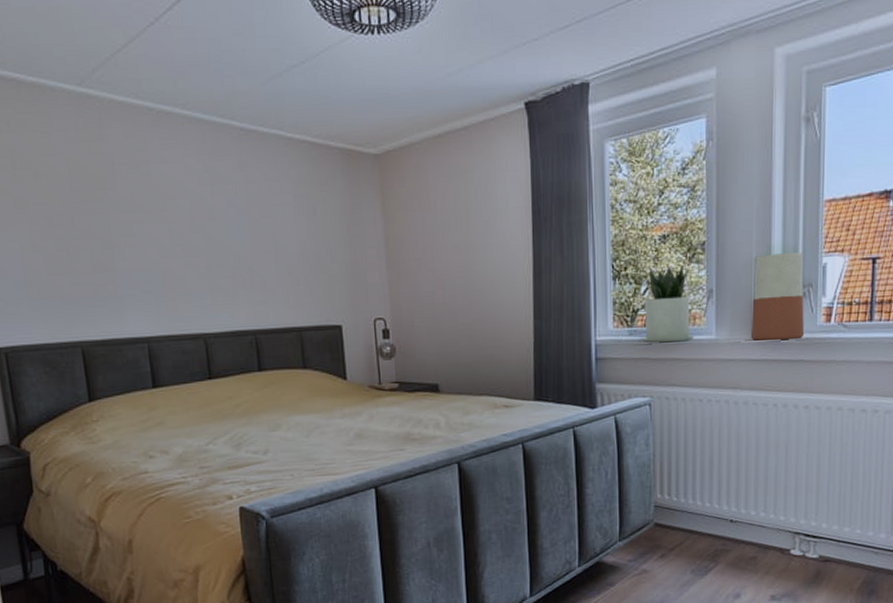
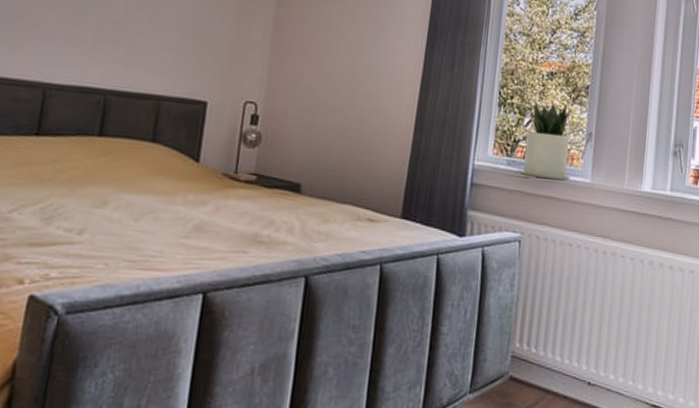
vase: present [752,253,804,341] -> none [624,108,676,197]

